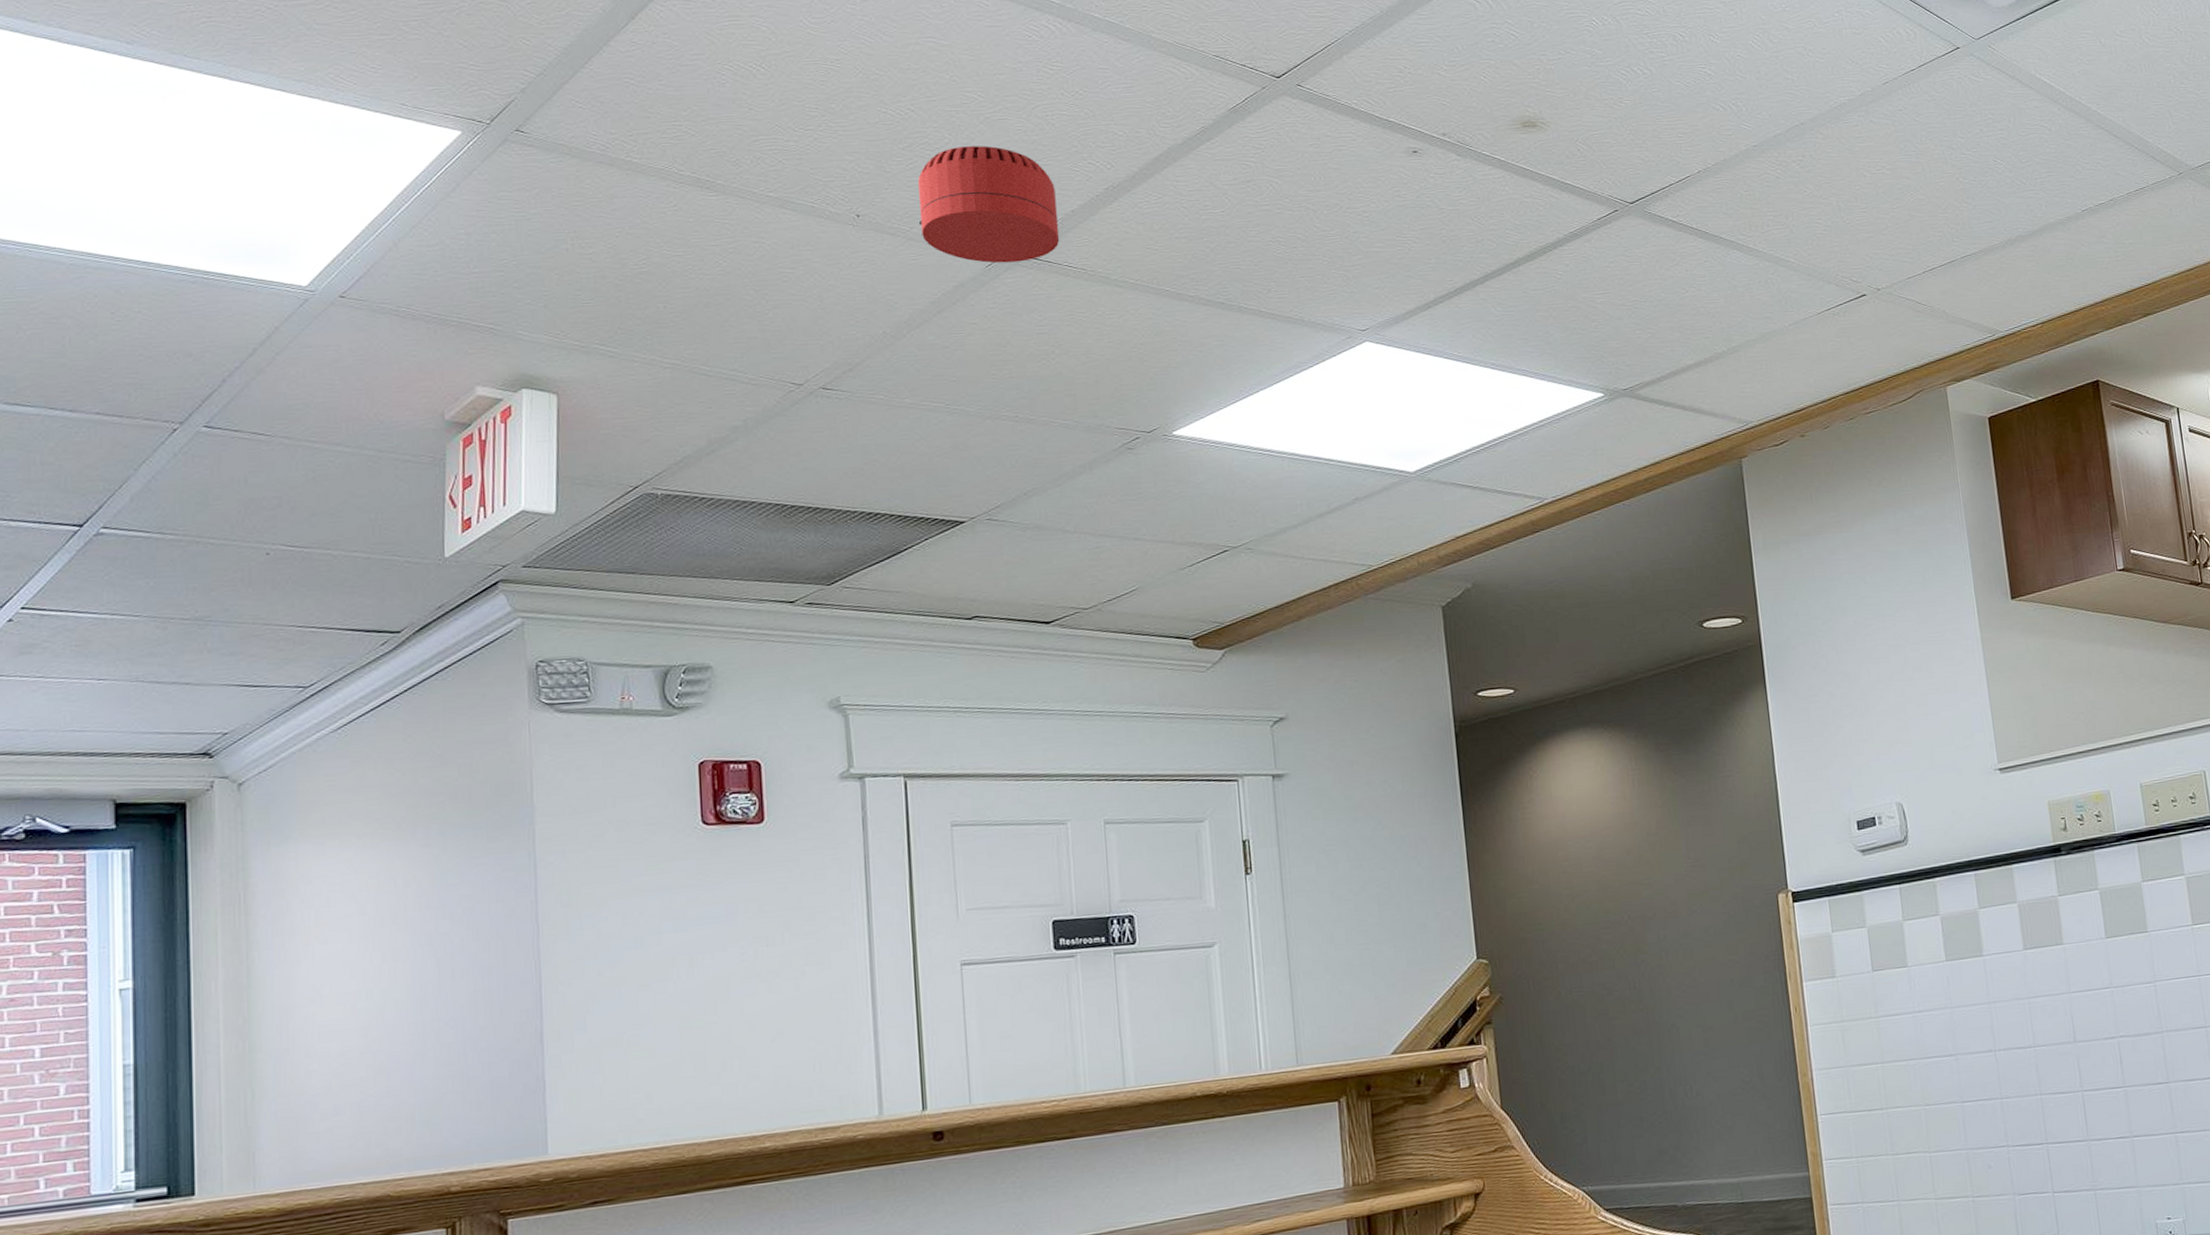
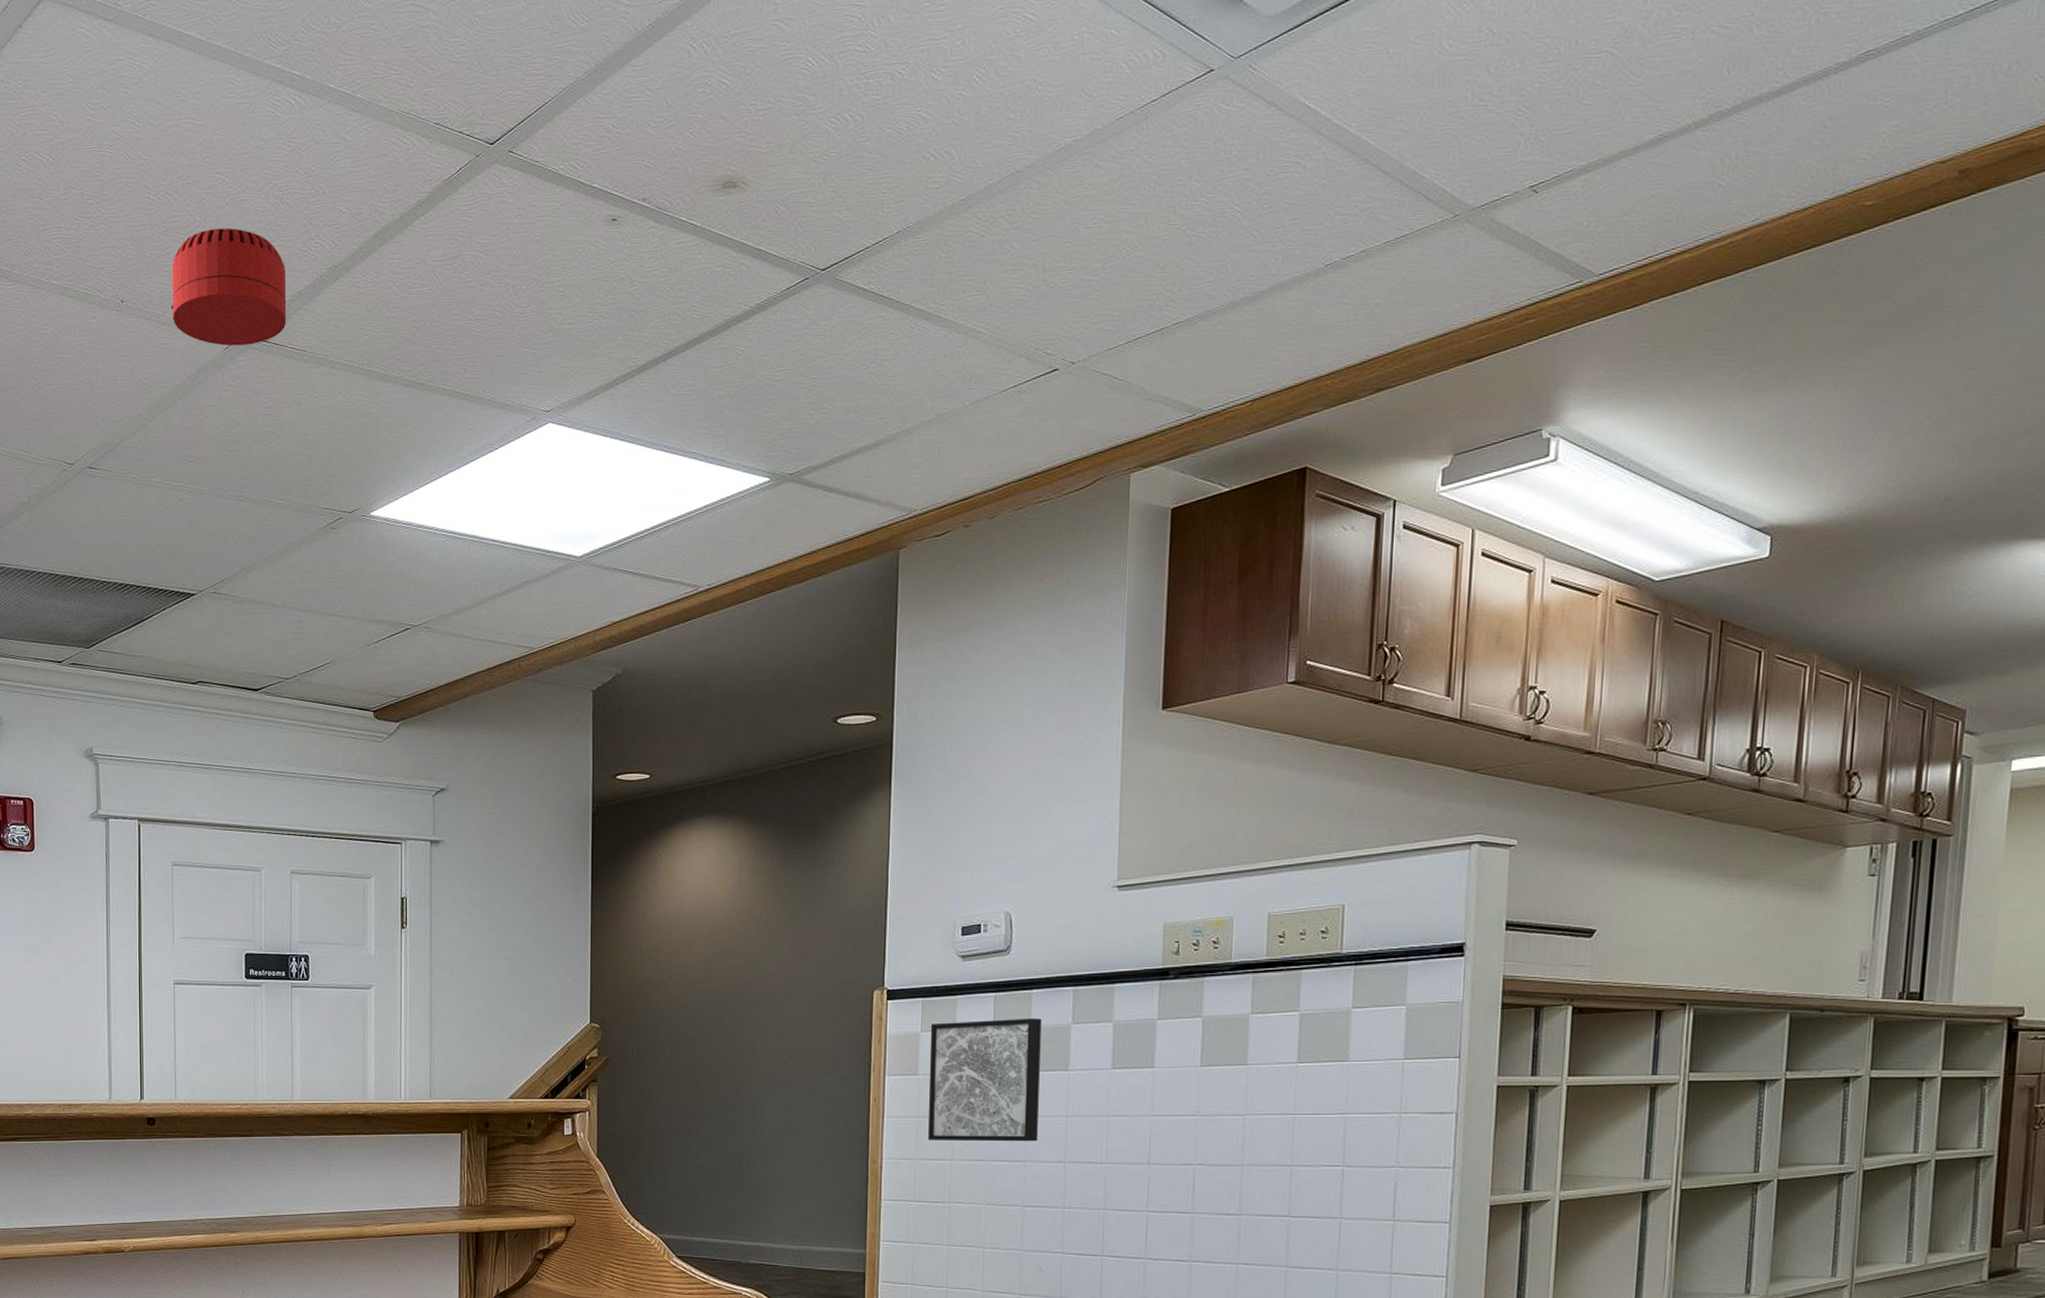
wall art: none [1840,906,1965,1045] -> present [928,1018,1042,1142]

